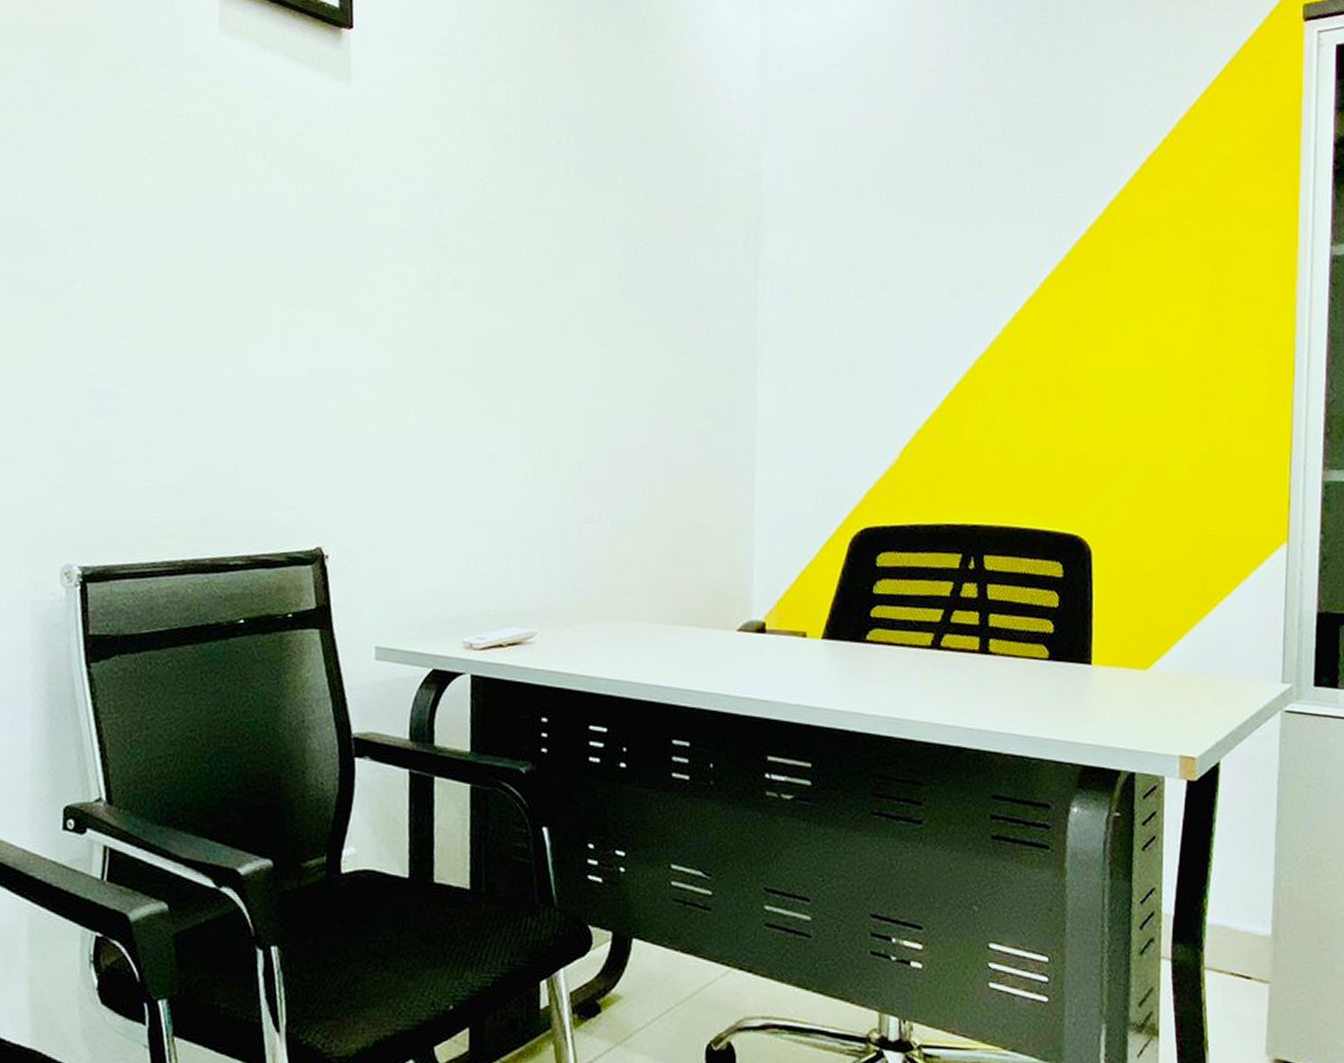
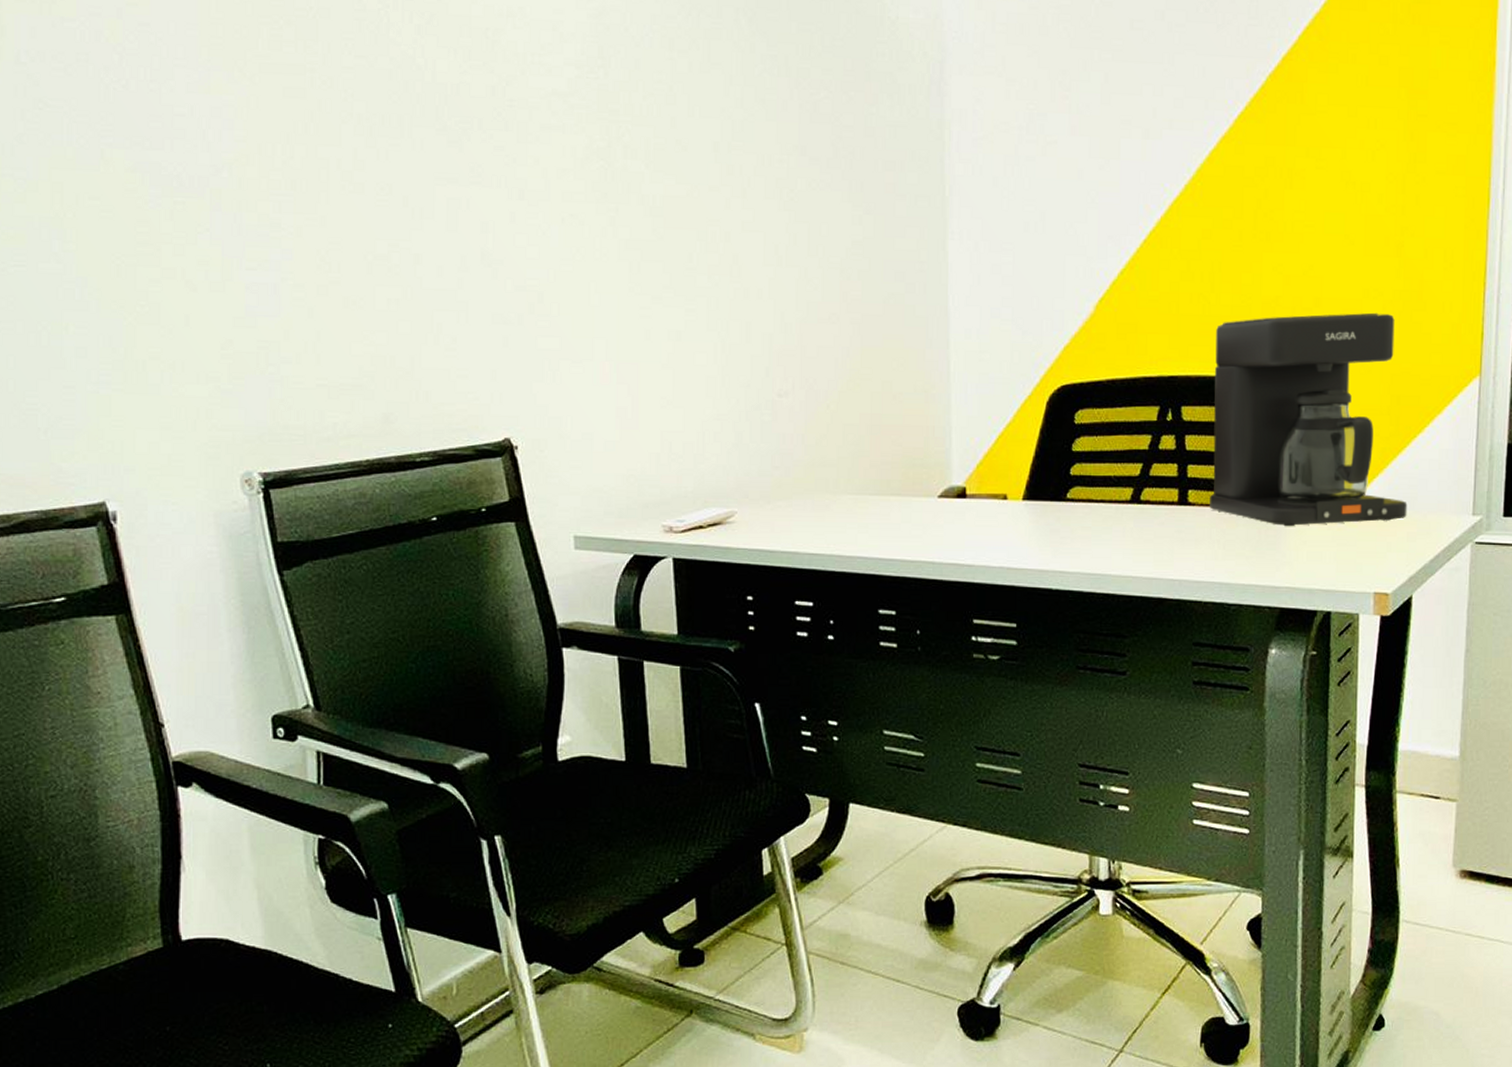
coffee maker: none [1011,473,1214,683] -> present [1210,312,1408,527]

